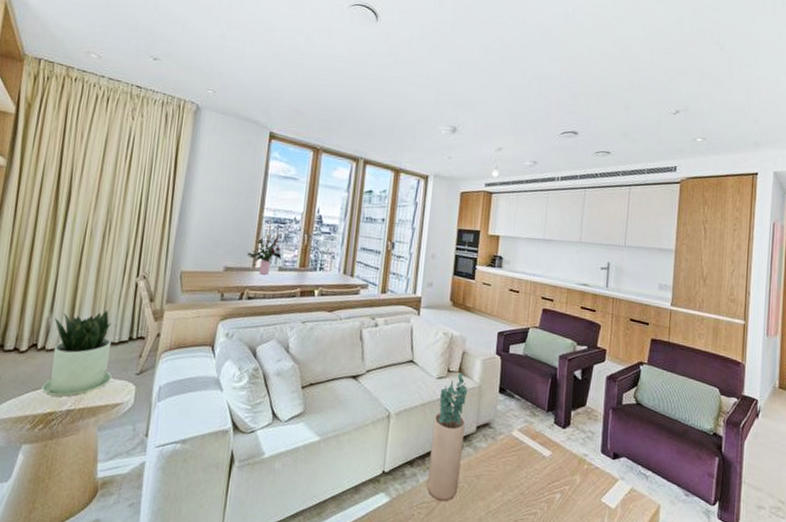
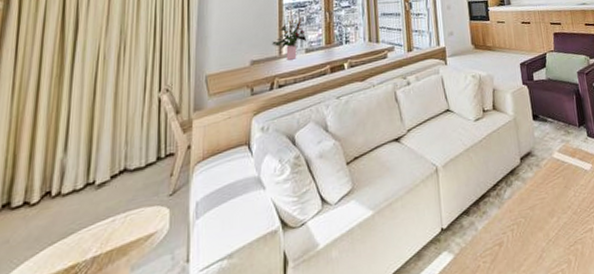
planter: present [41,310,112,397] -> none [59,134,141,247]
vase: present [426,368,468,502] -> none [479,105,517,244]

